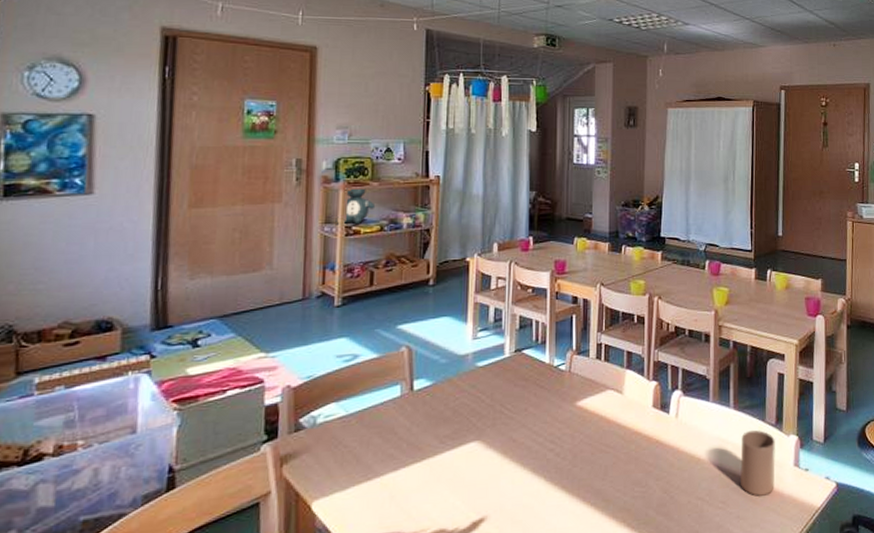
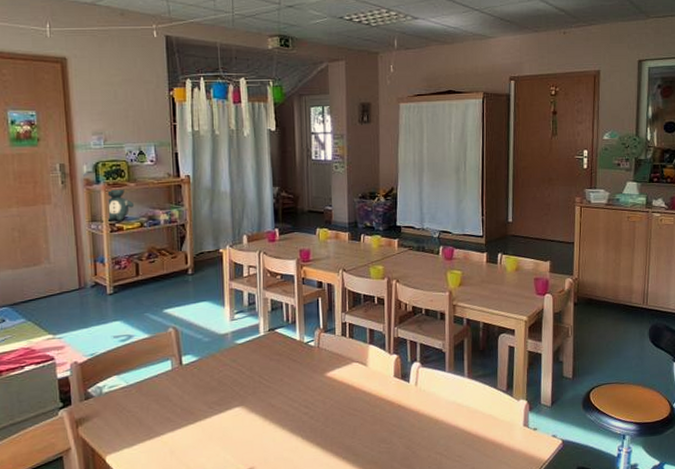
cup: present [740,429,776,497] -> none [474,395,507,452]

